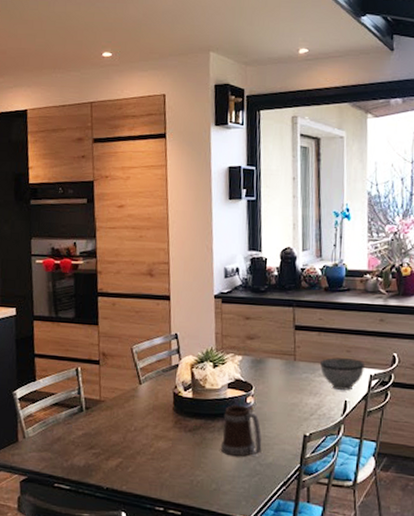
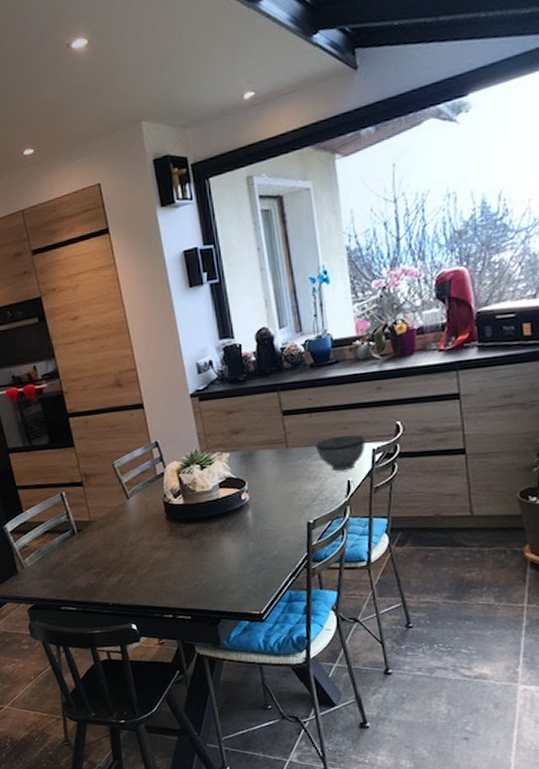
mug: present [220,405,262,457] -> none [219,503,265,555]

